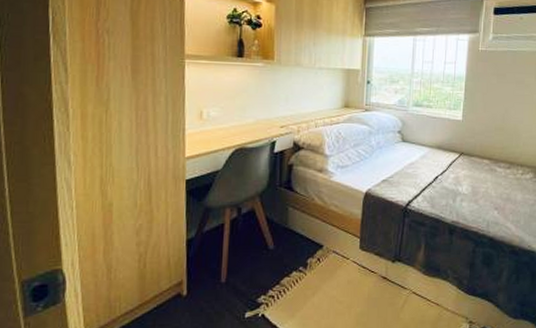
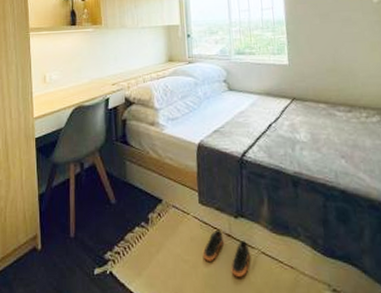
shoes: none [358,272,403,314] -> present [203,229,251,277]

